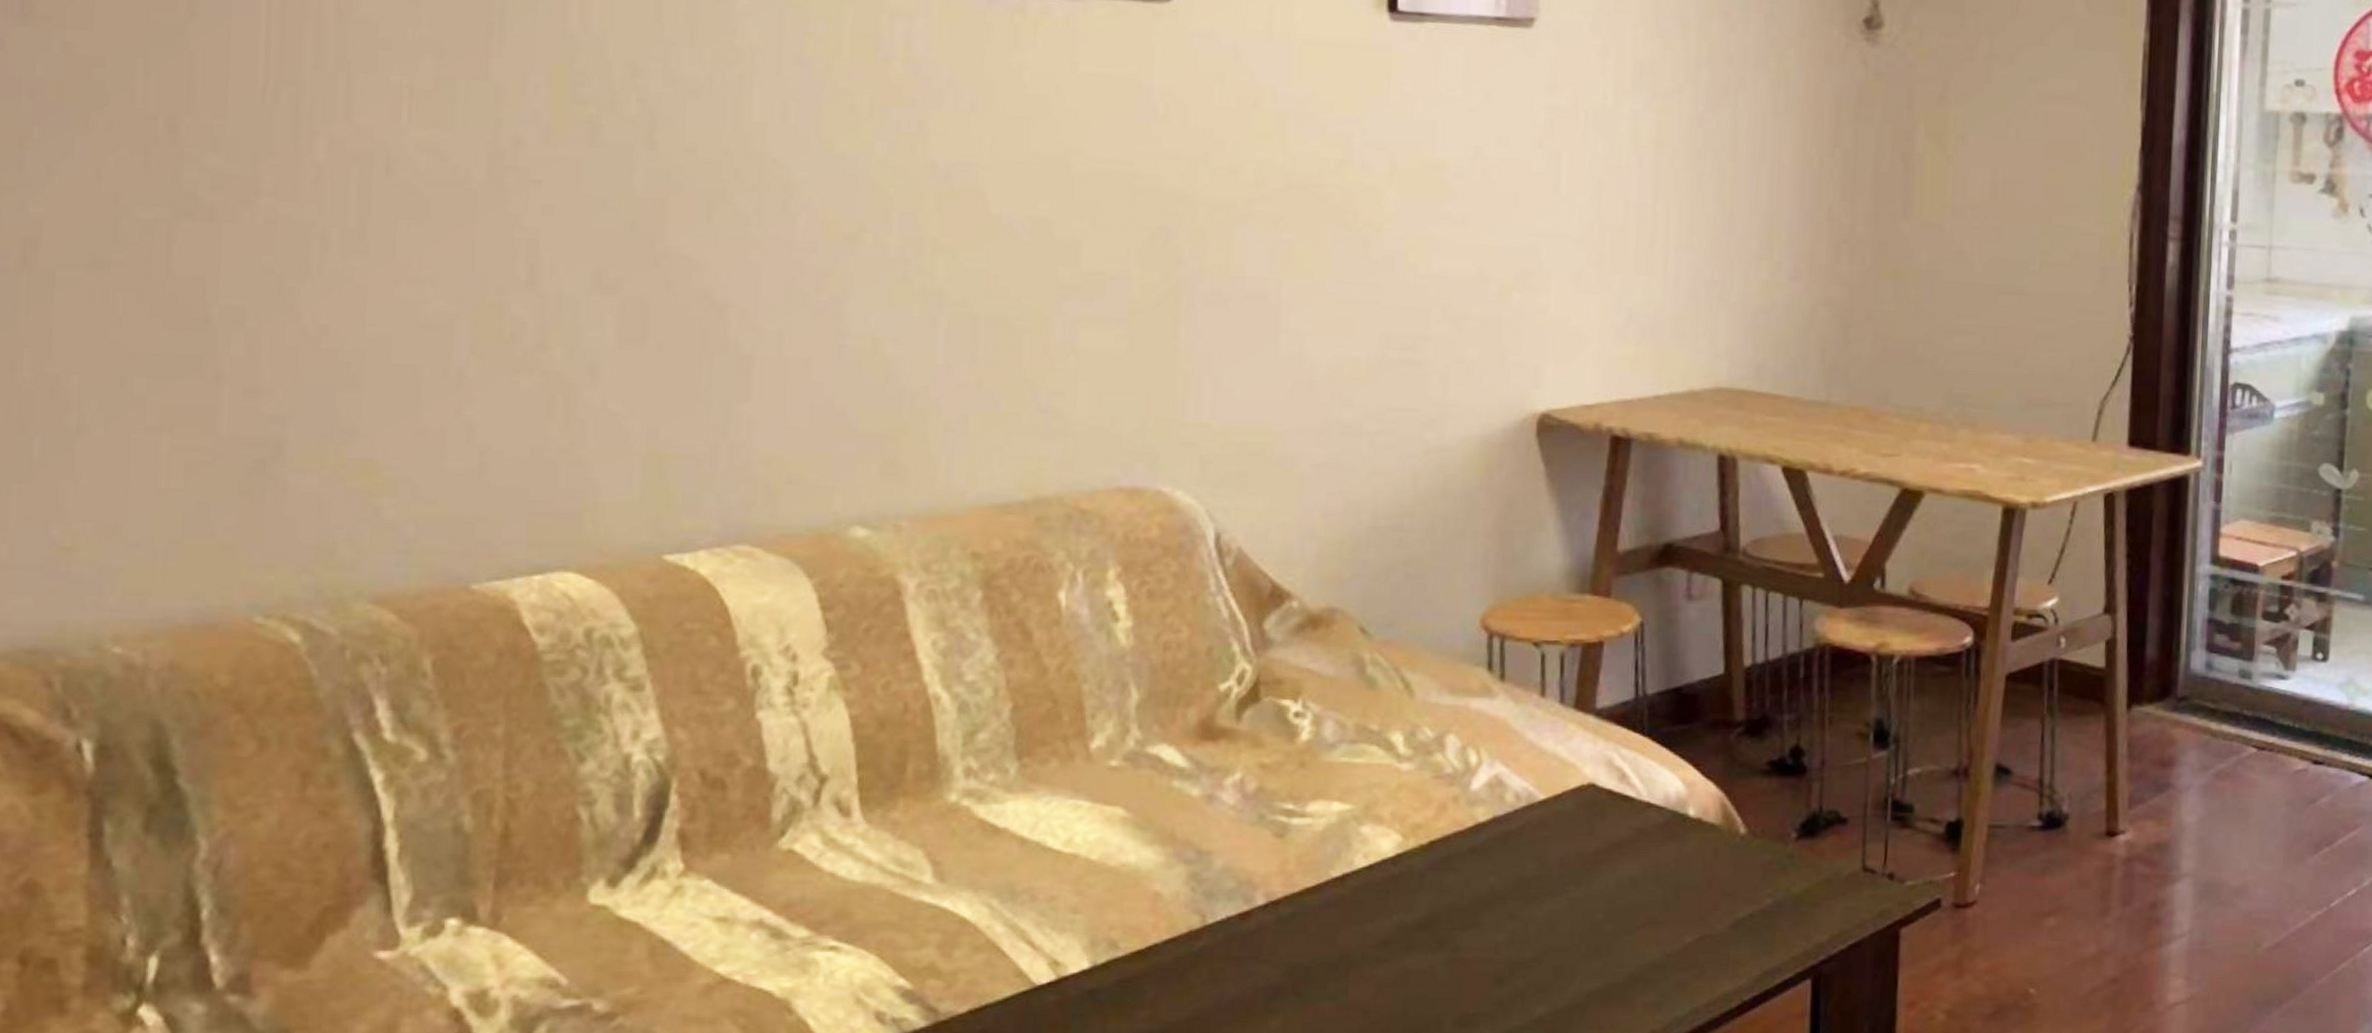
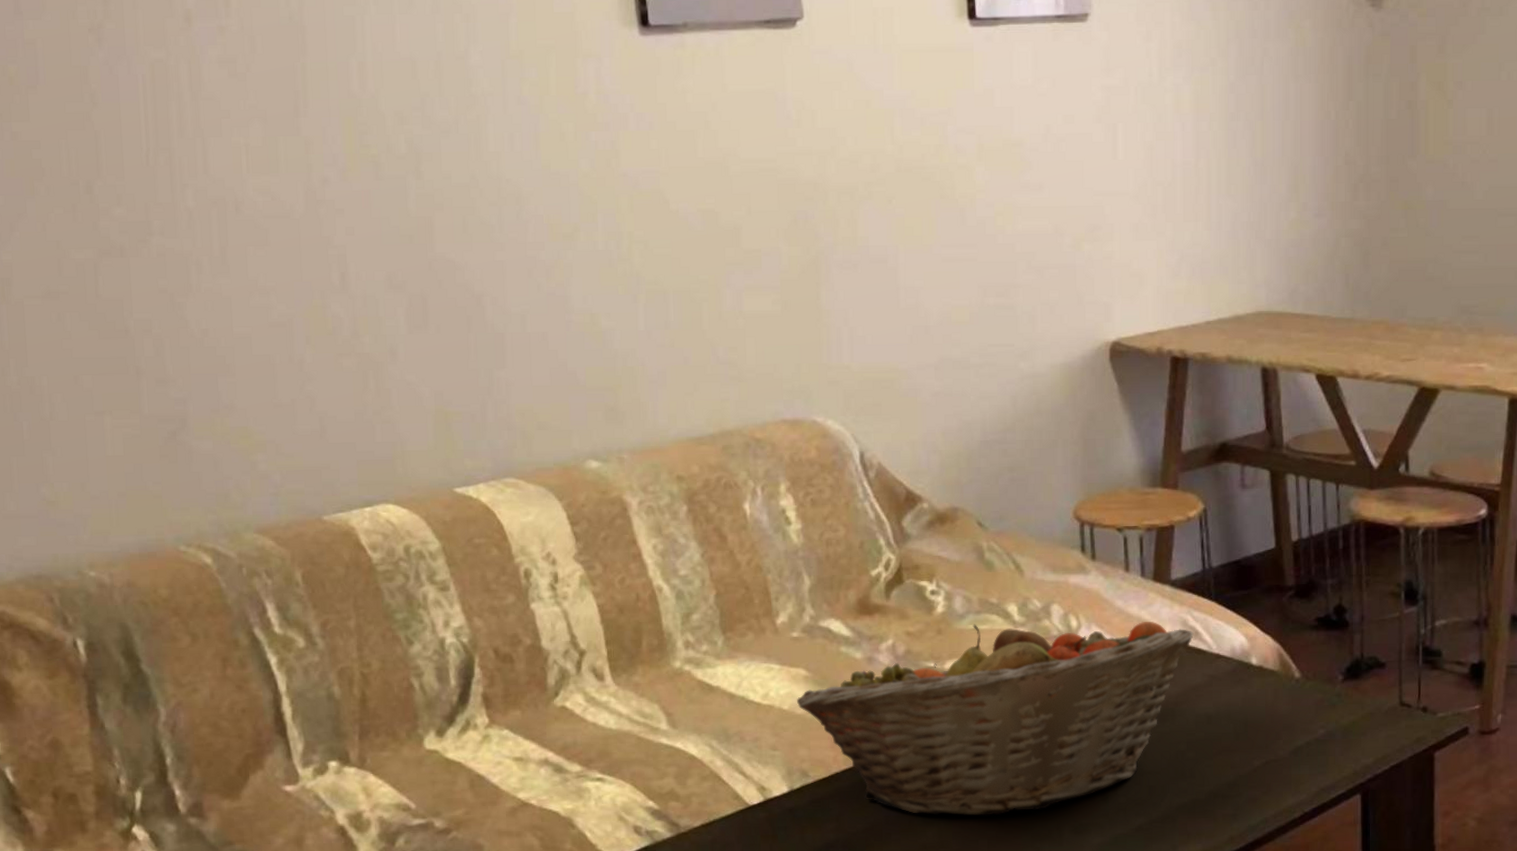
fruit basket: none [1109,756,1620,1002] -> present [796,622,1194,816]

